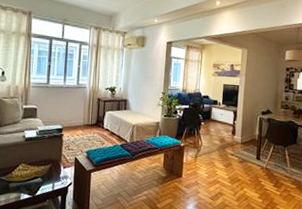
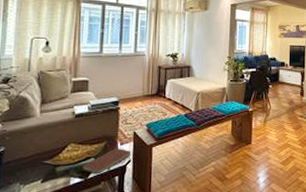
book: none [30,170,73,193] -> present [81,148,132,175]

